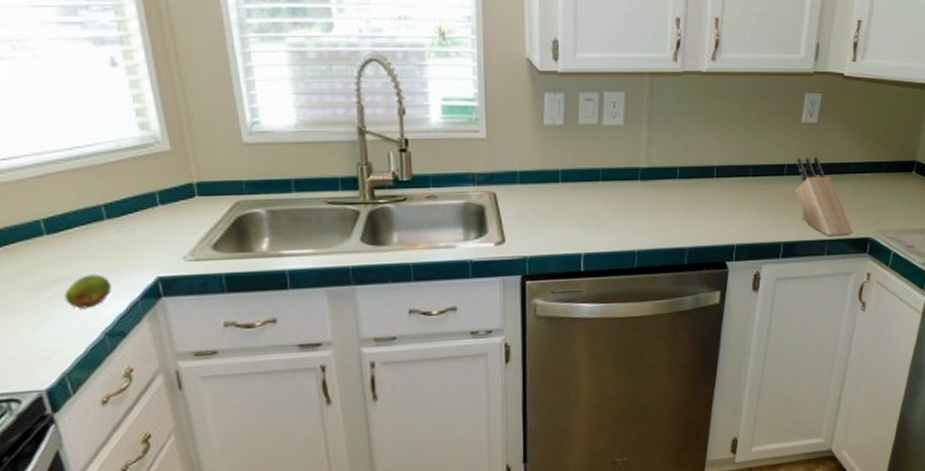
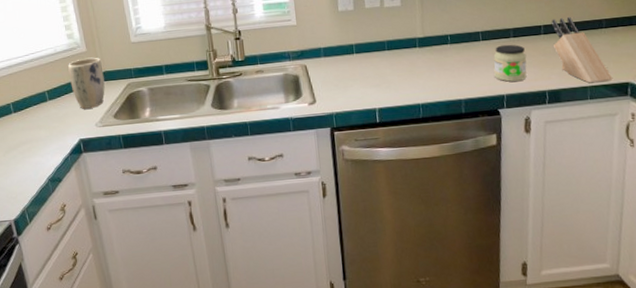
fruit: present [64,274,112,309] -> none [24,138,52,163]
plant pot: none [140,160,200,234] -> present [68,57,105,109]
jar: none [726,184,765,231] -> present [493,44,527,82]

